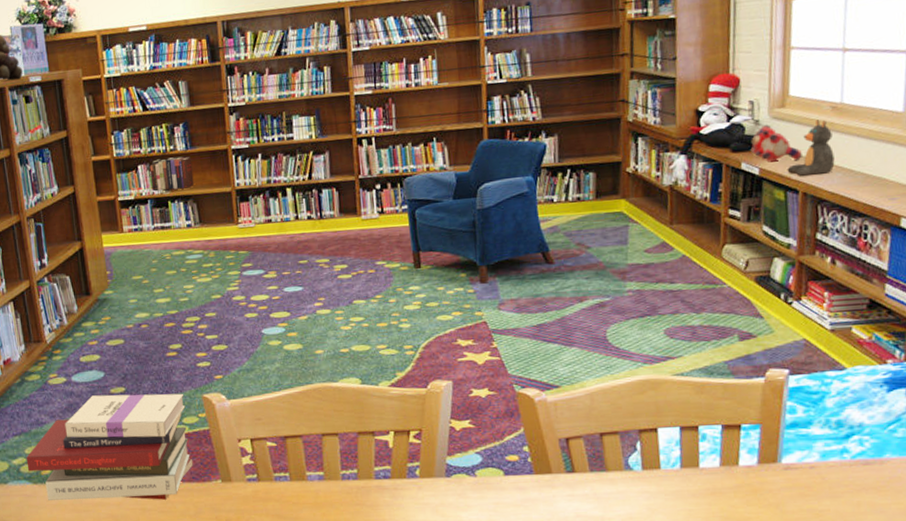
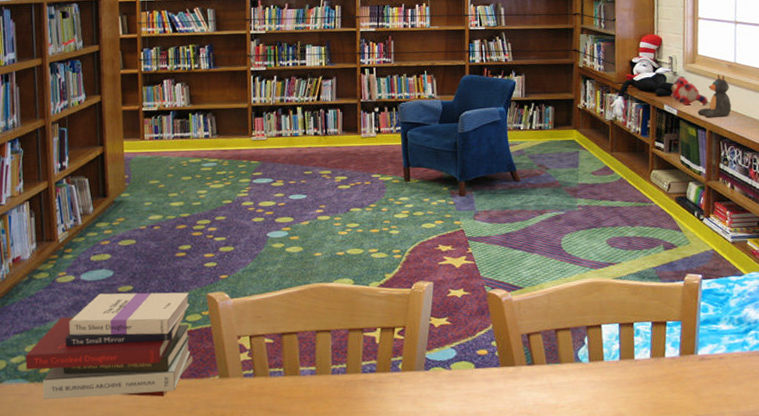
books: present [149,156,194,191] -> none [174,74,214,104]

